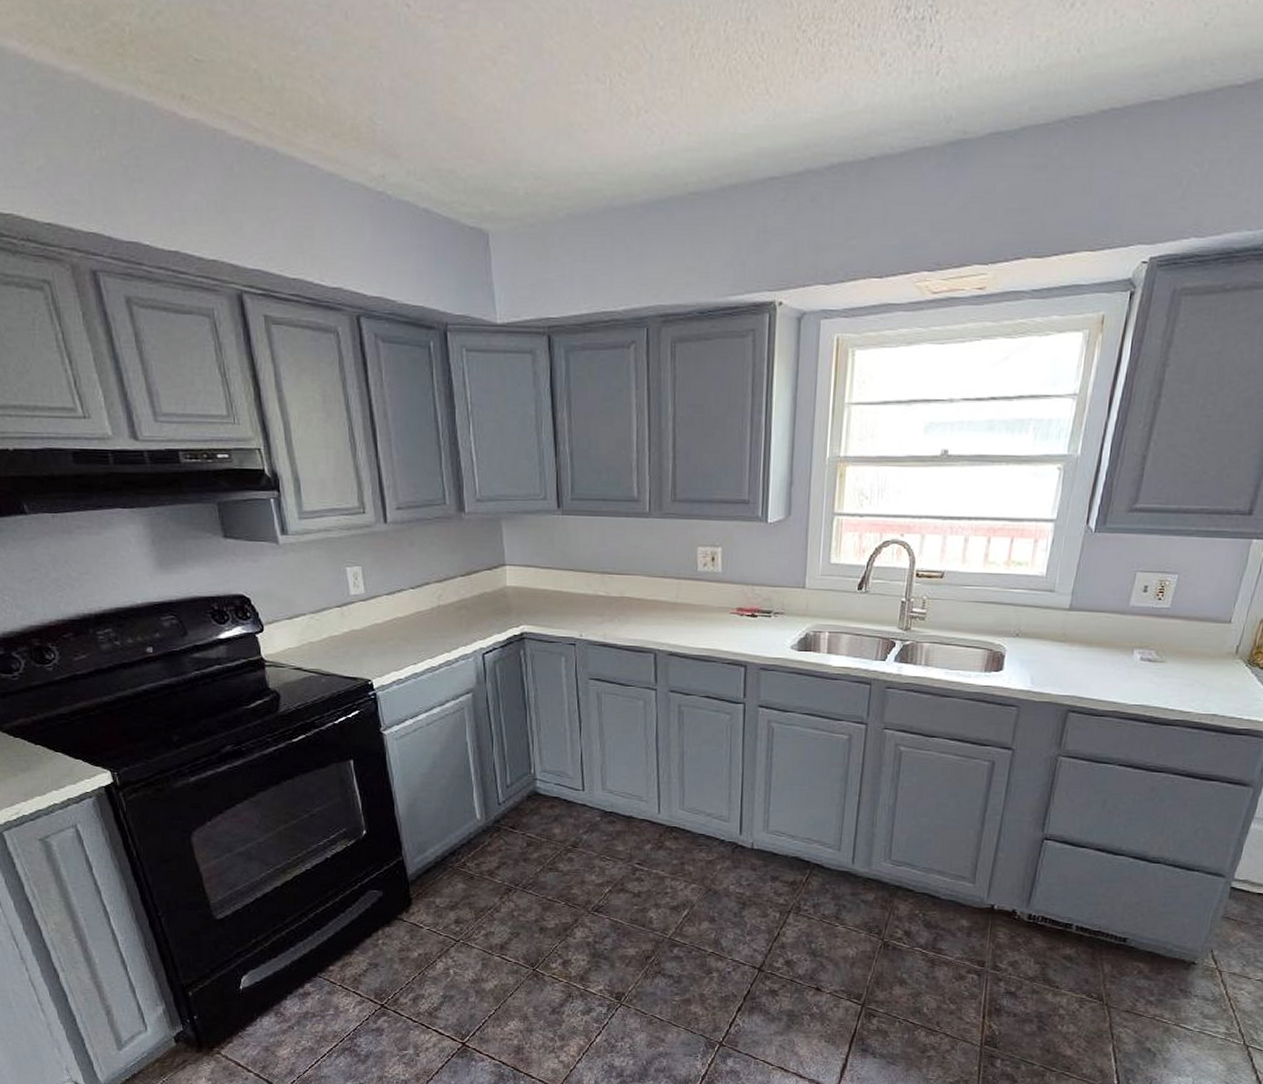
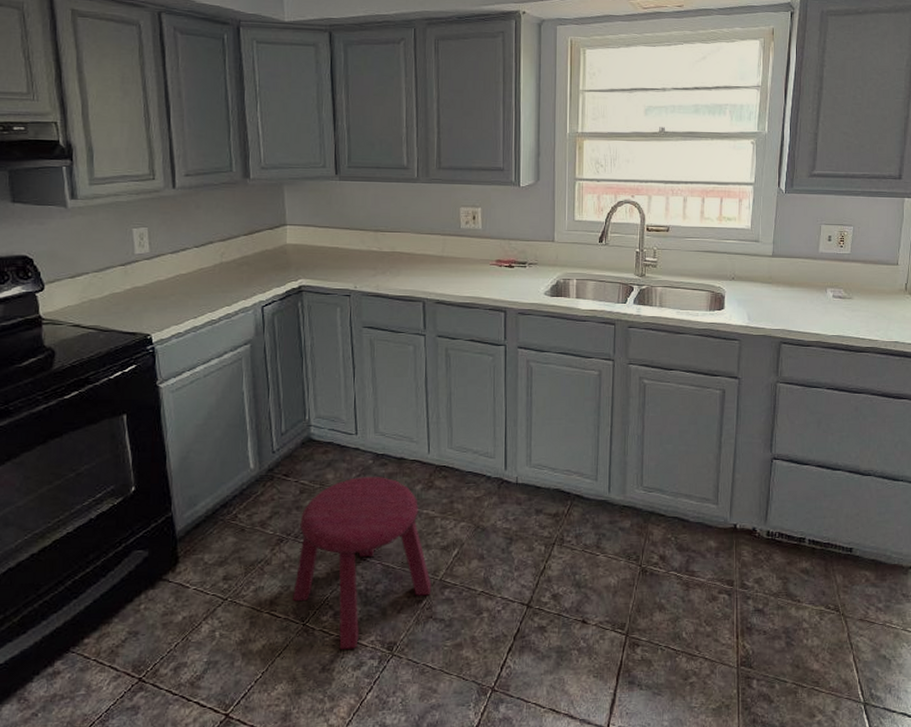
stool: none [522,833,661,996] -> present [293,477,432,650]

